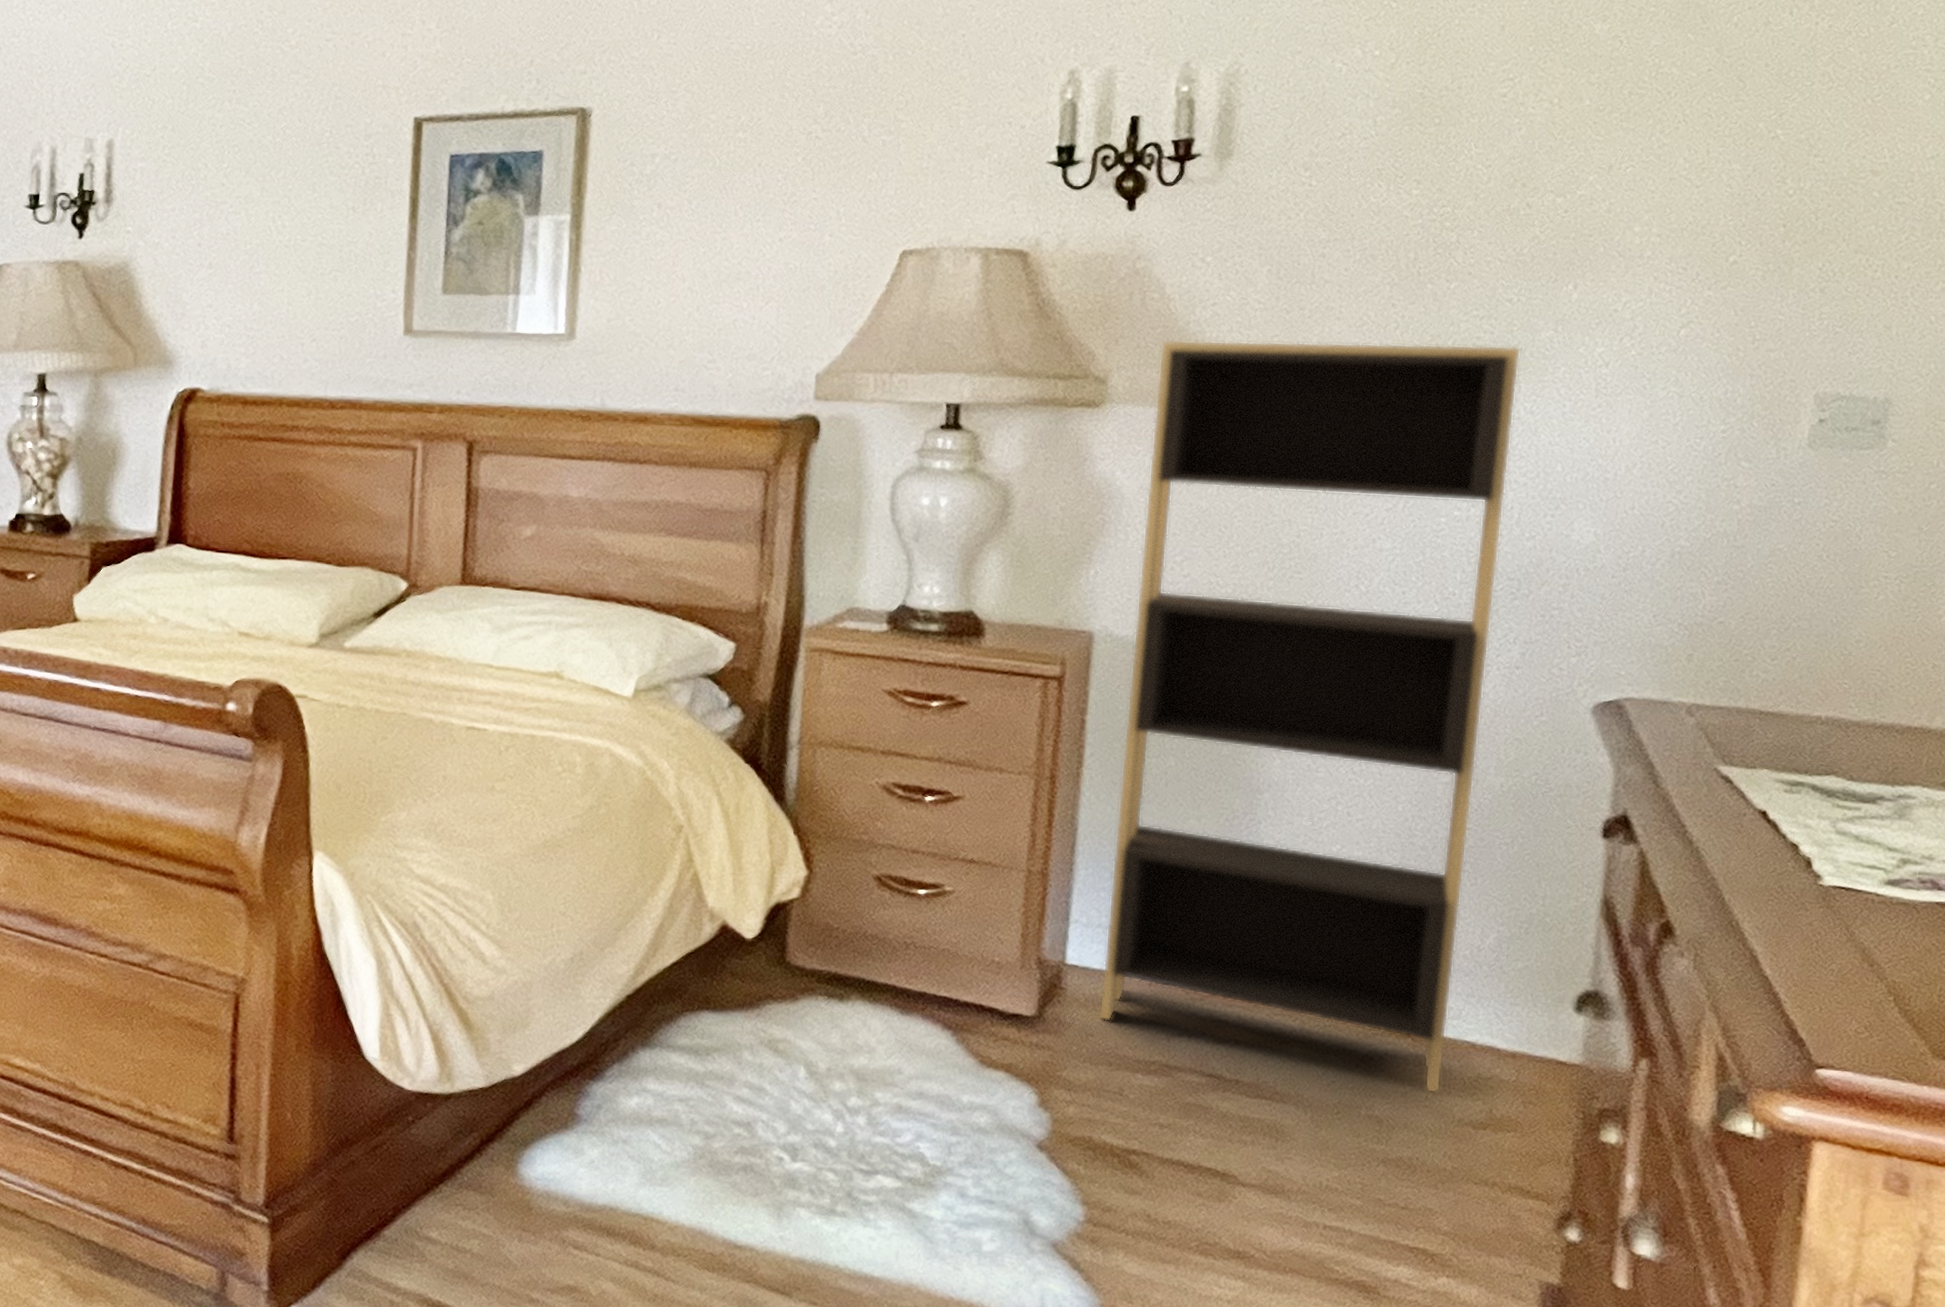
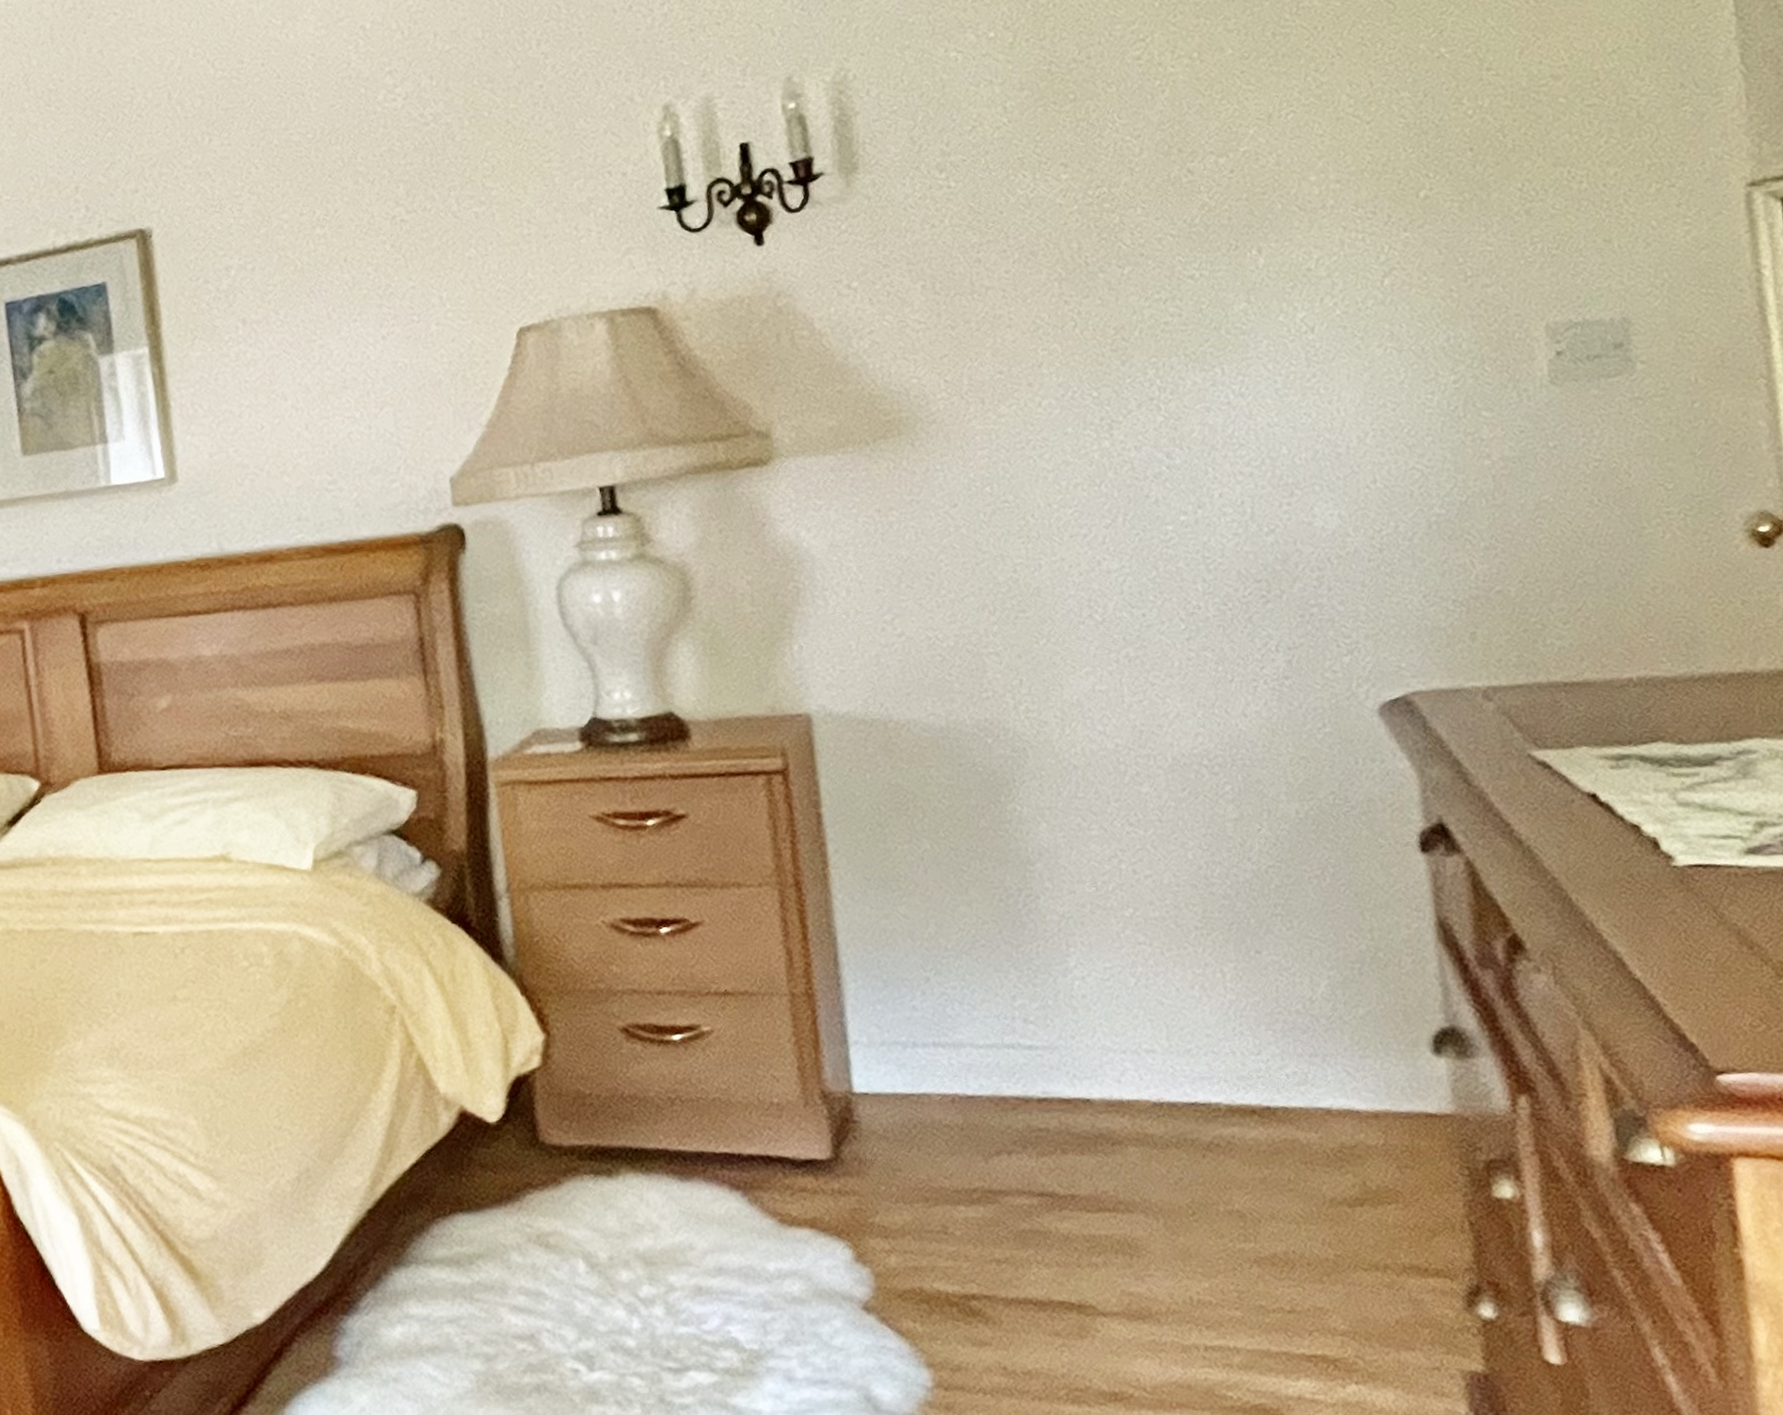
shelving unit: present [1099,339,1521,1094] -> none [821,325,1303,1175]

